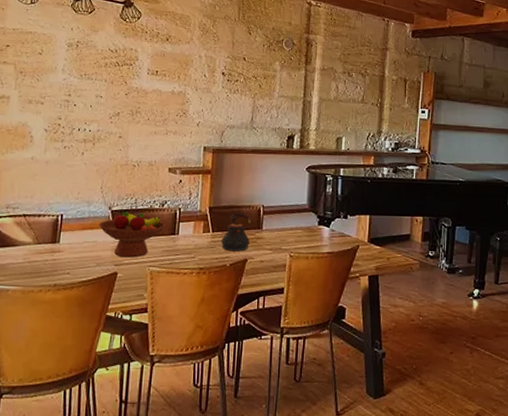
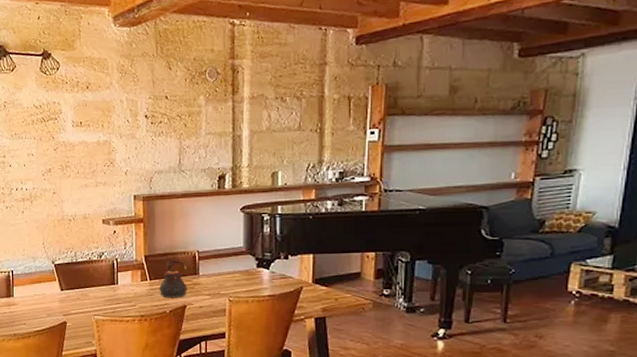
fruit bowl: present [98,209,166,258] -> none [44,263,105,308]

